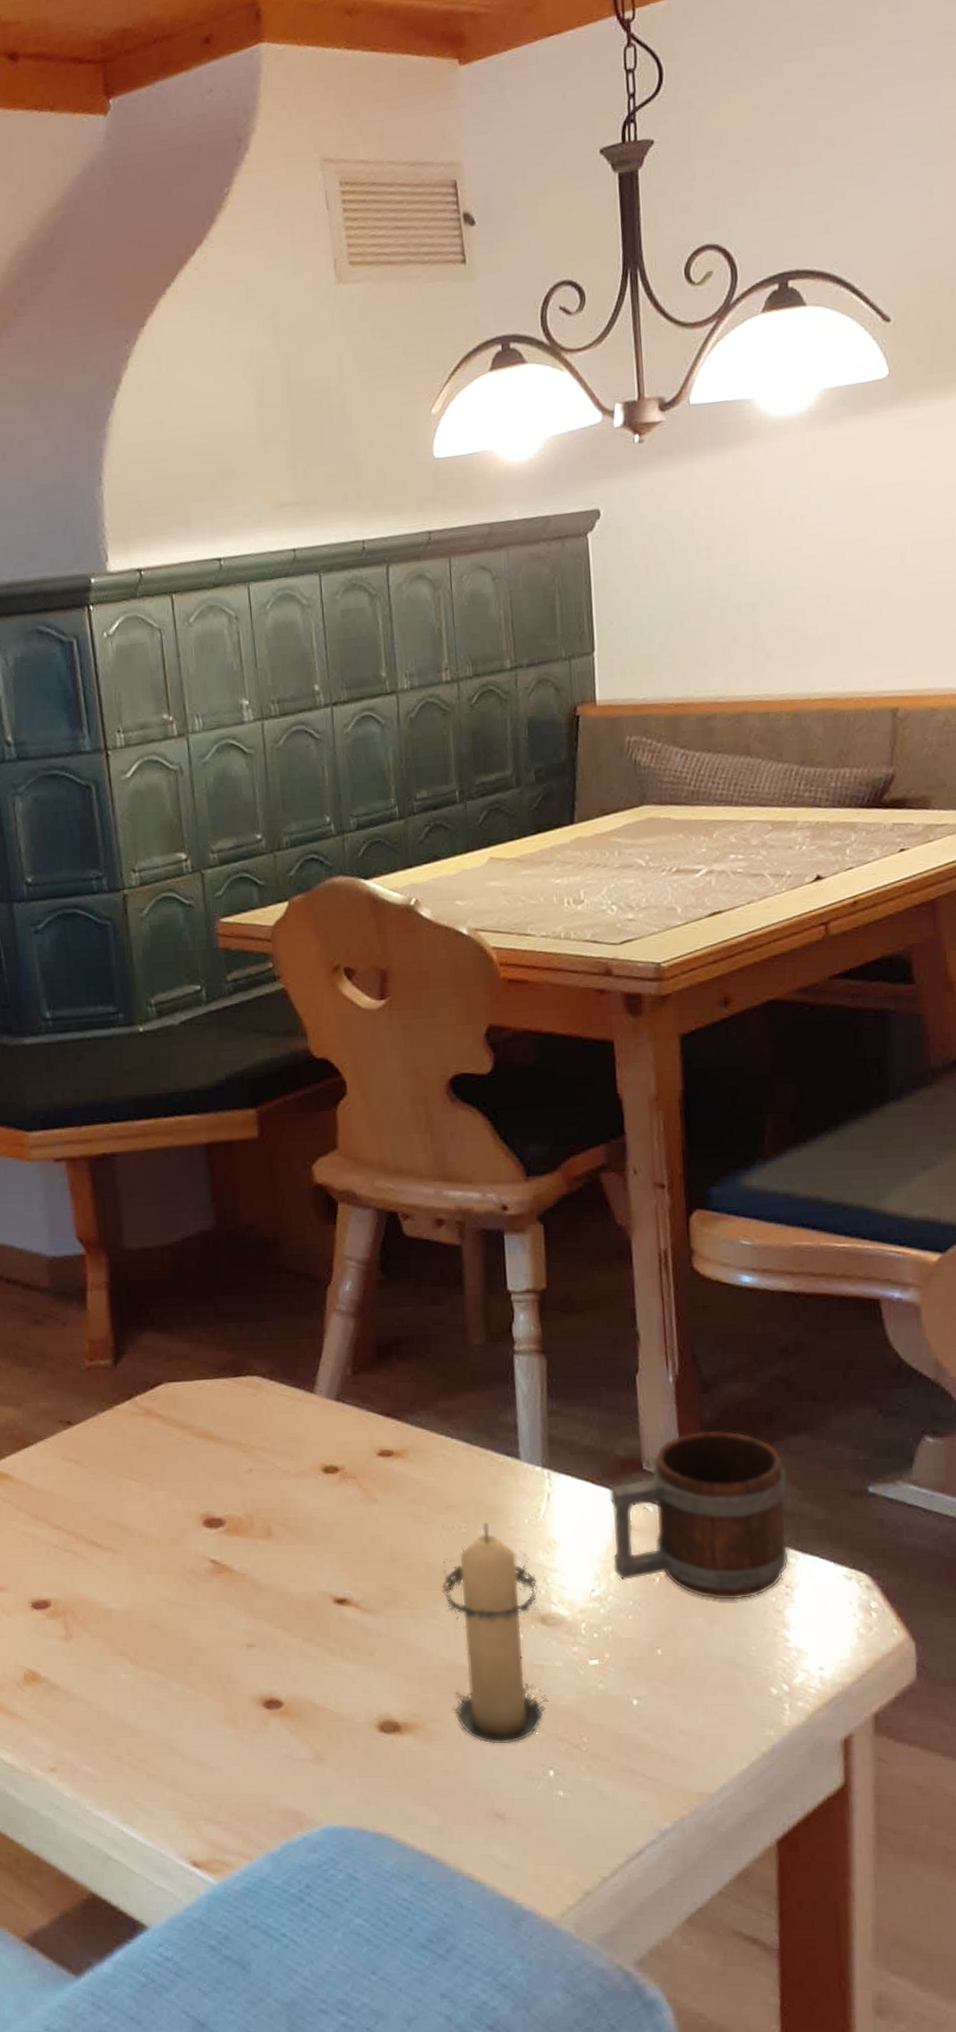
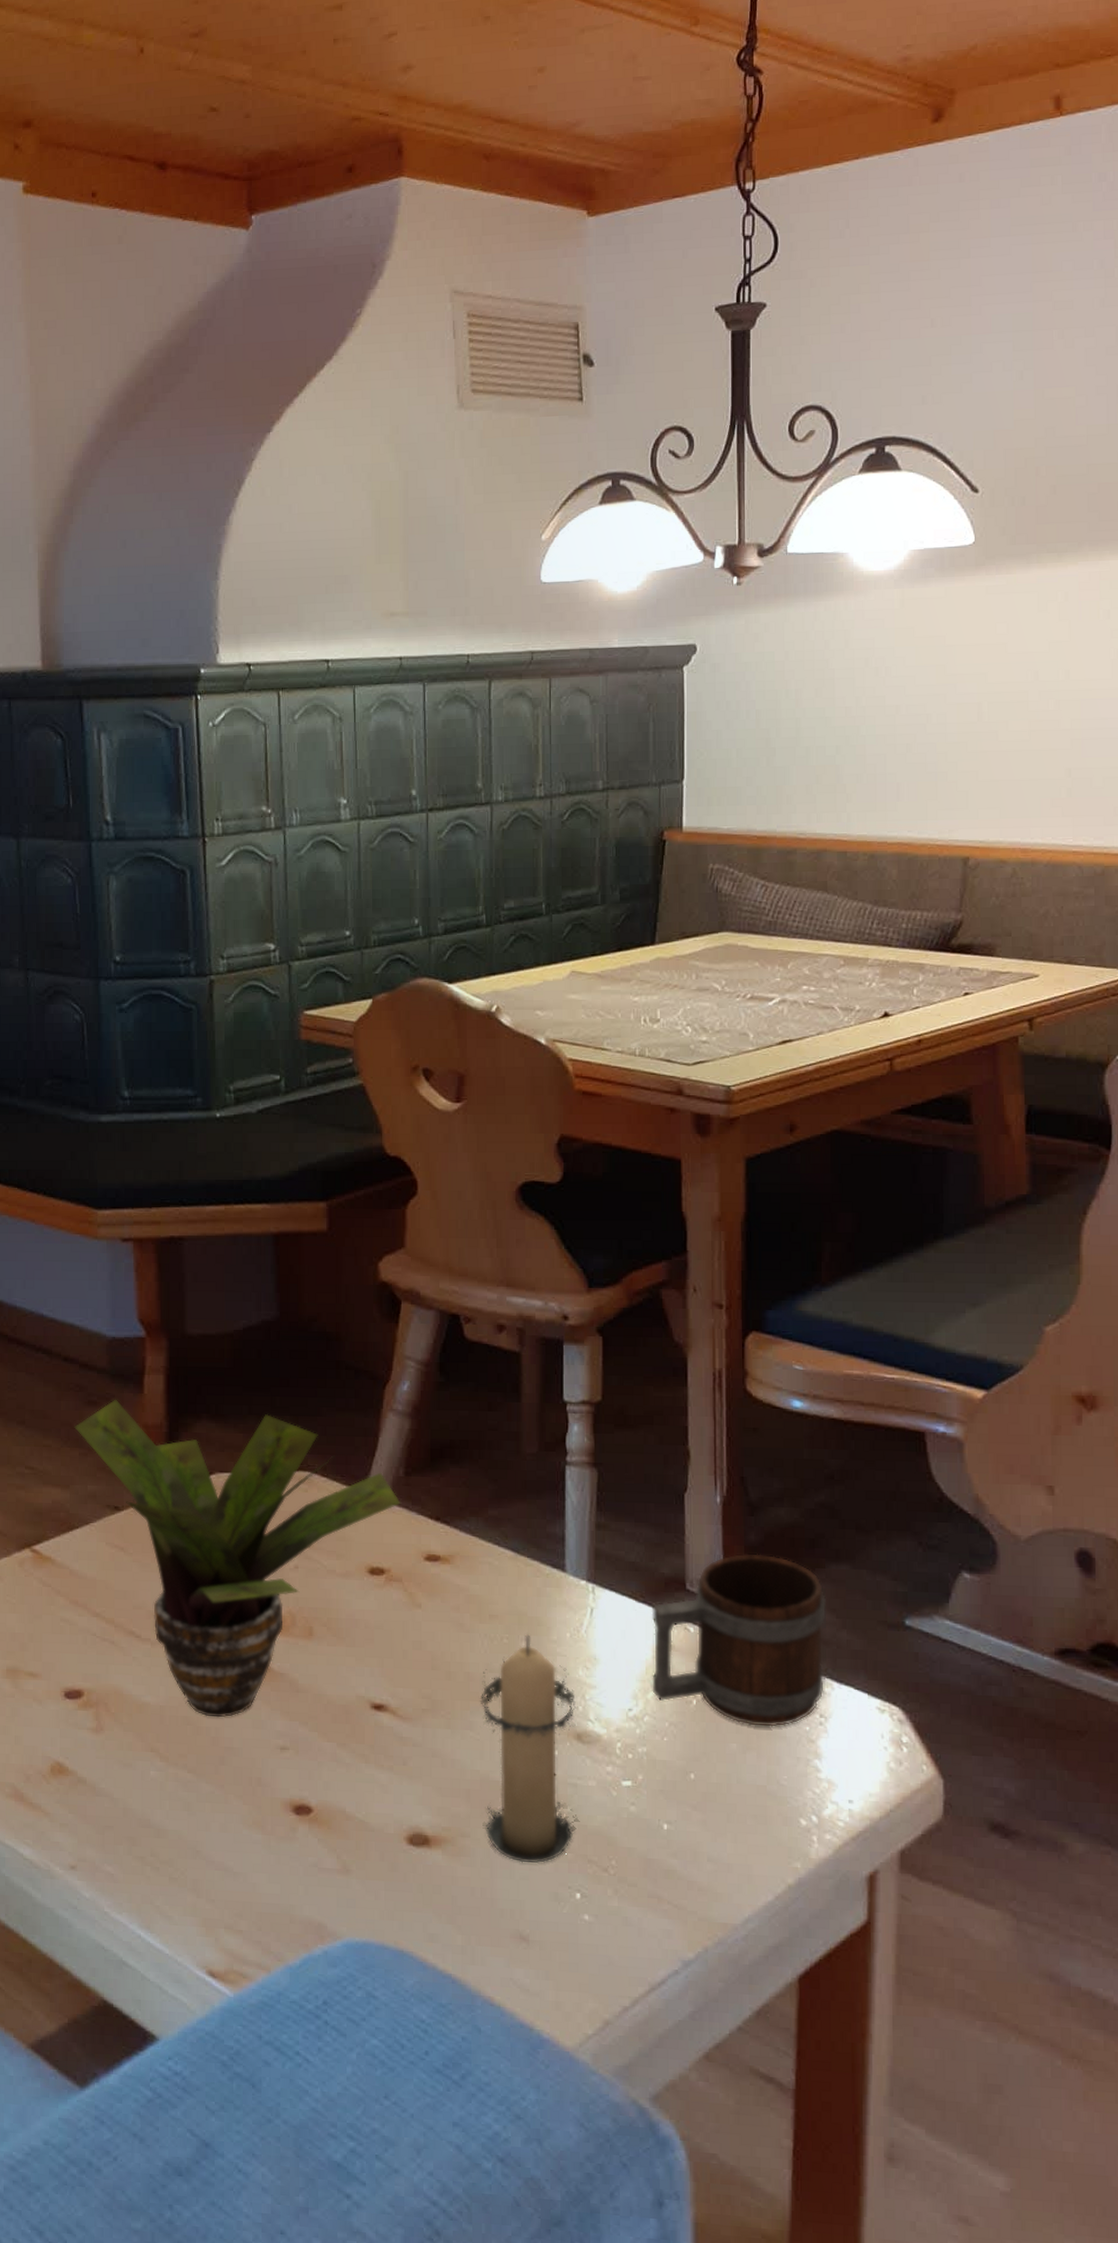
potted plant: none [22,1317,351,1620] -> present [74,1399,401,1718]

